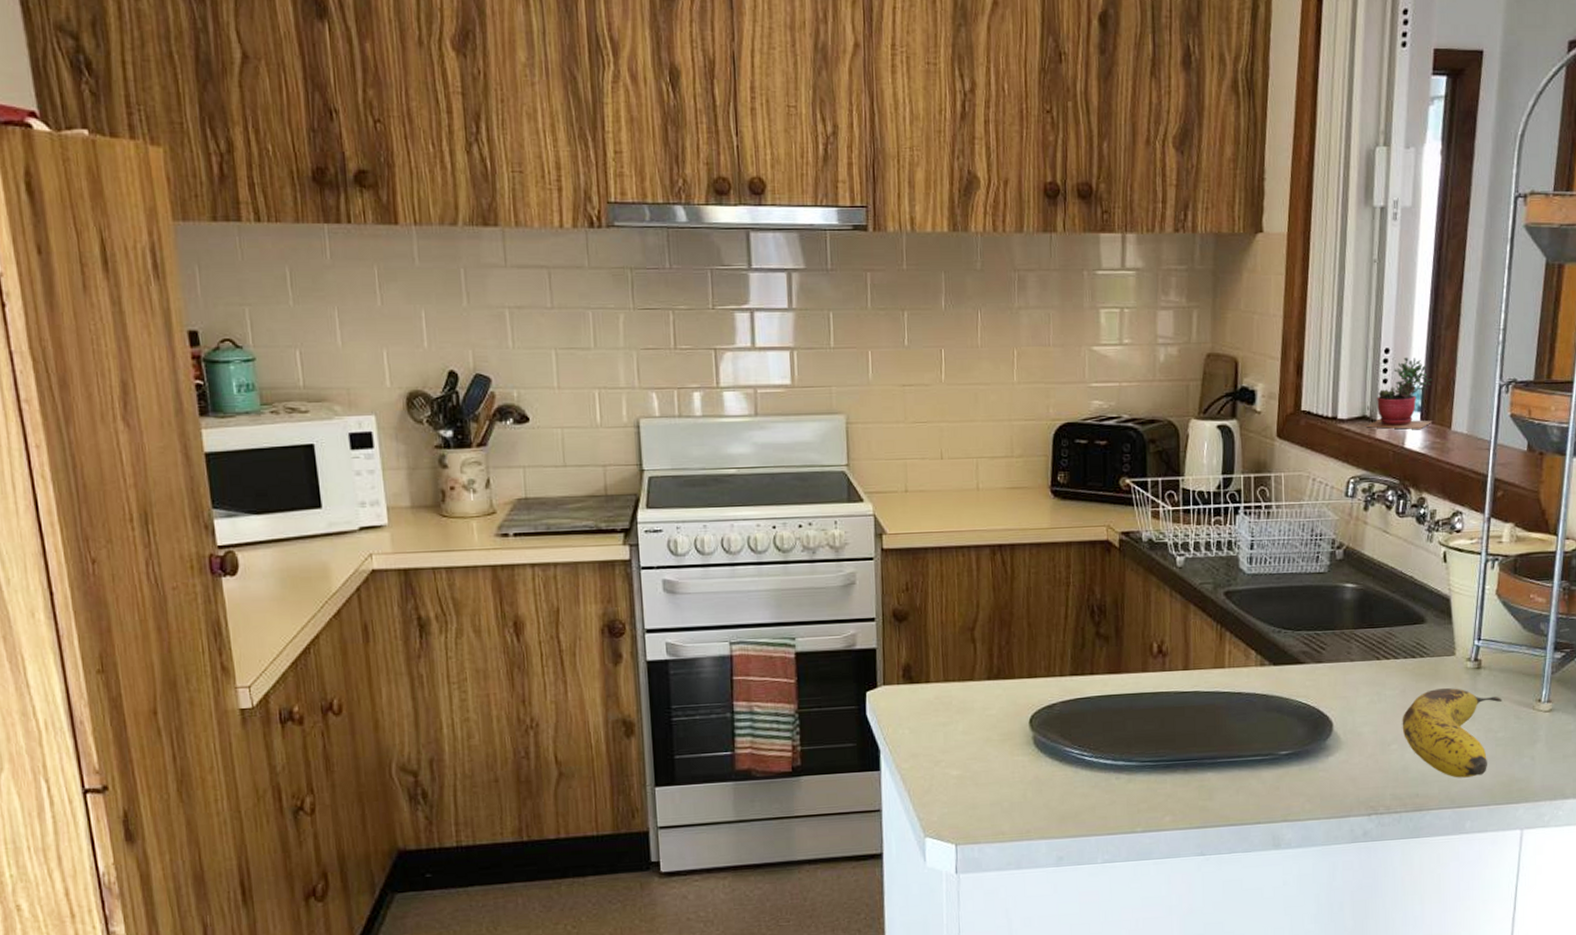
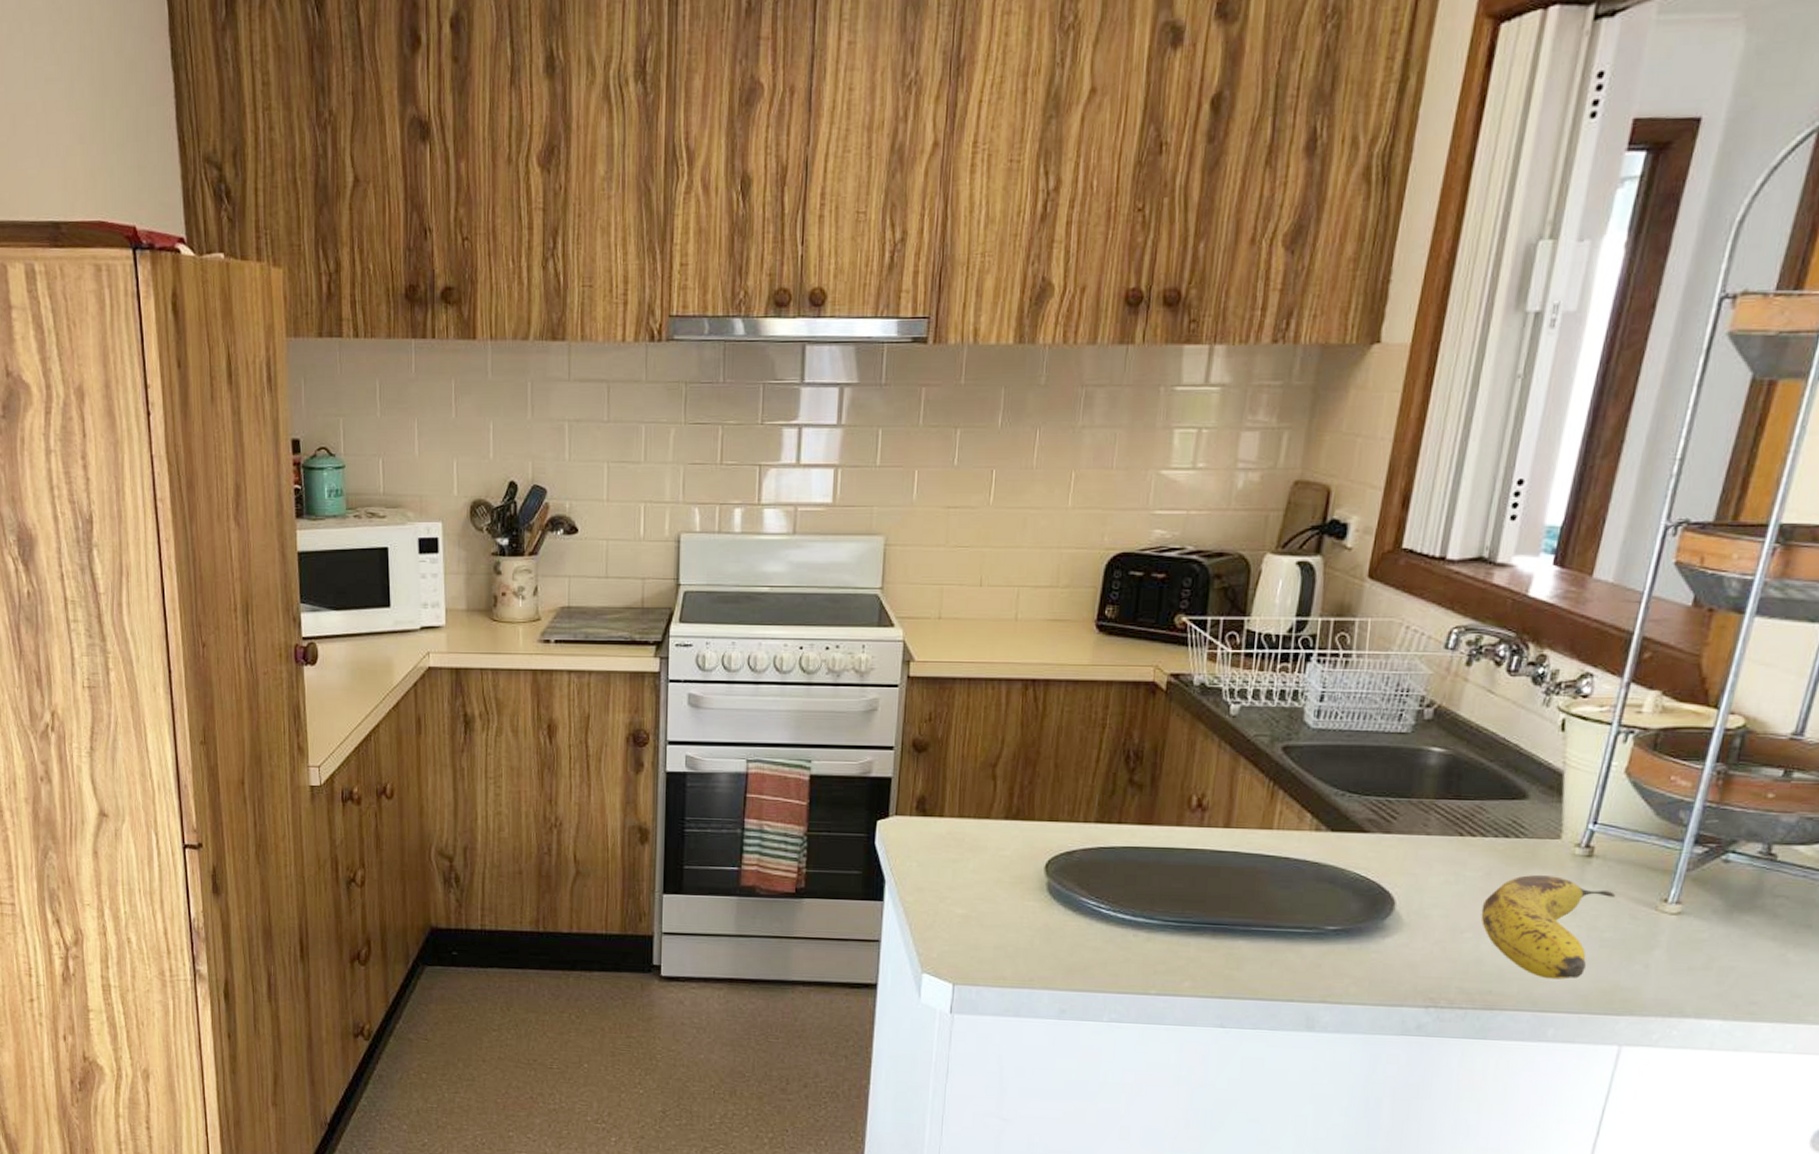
succulent plant: present [1367,357,1433,430] -> none [1482,489,1576,576]

